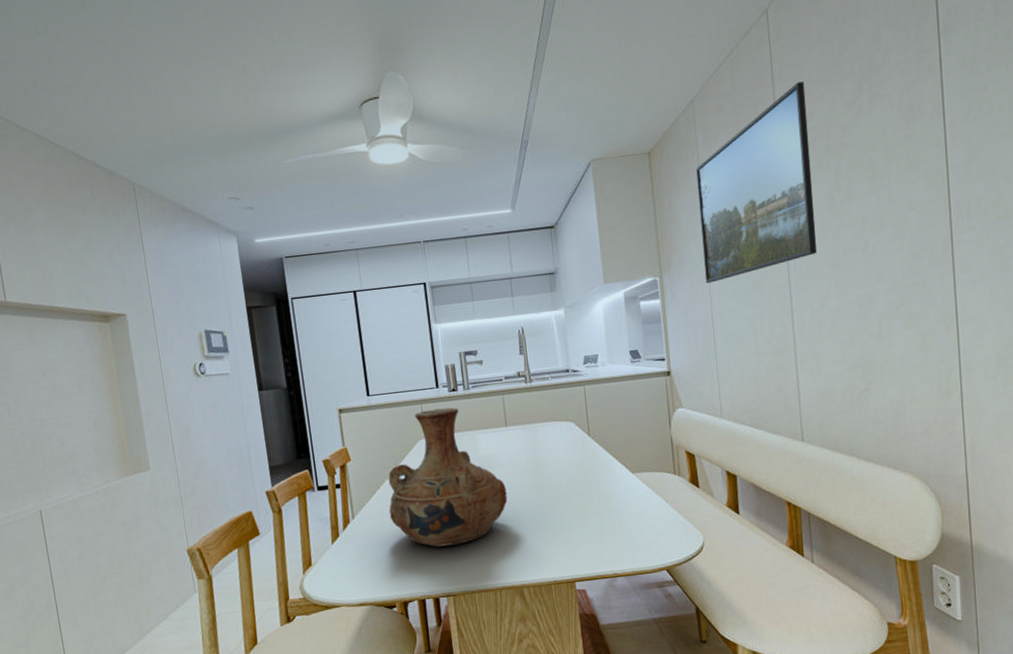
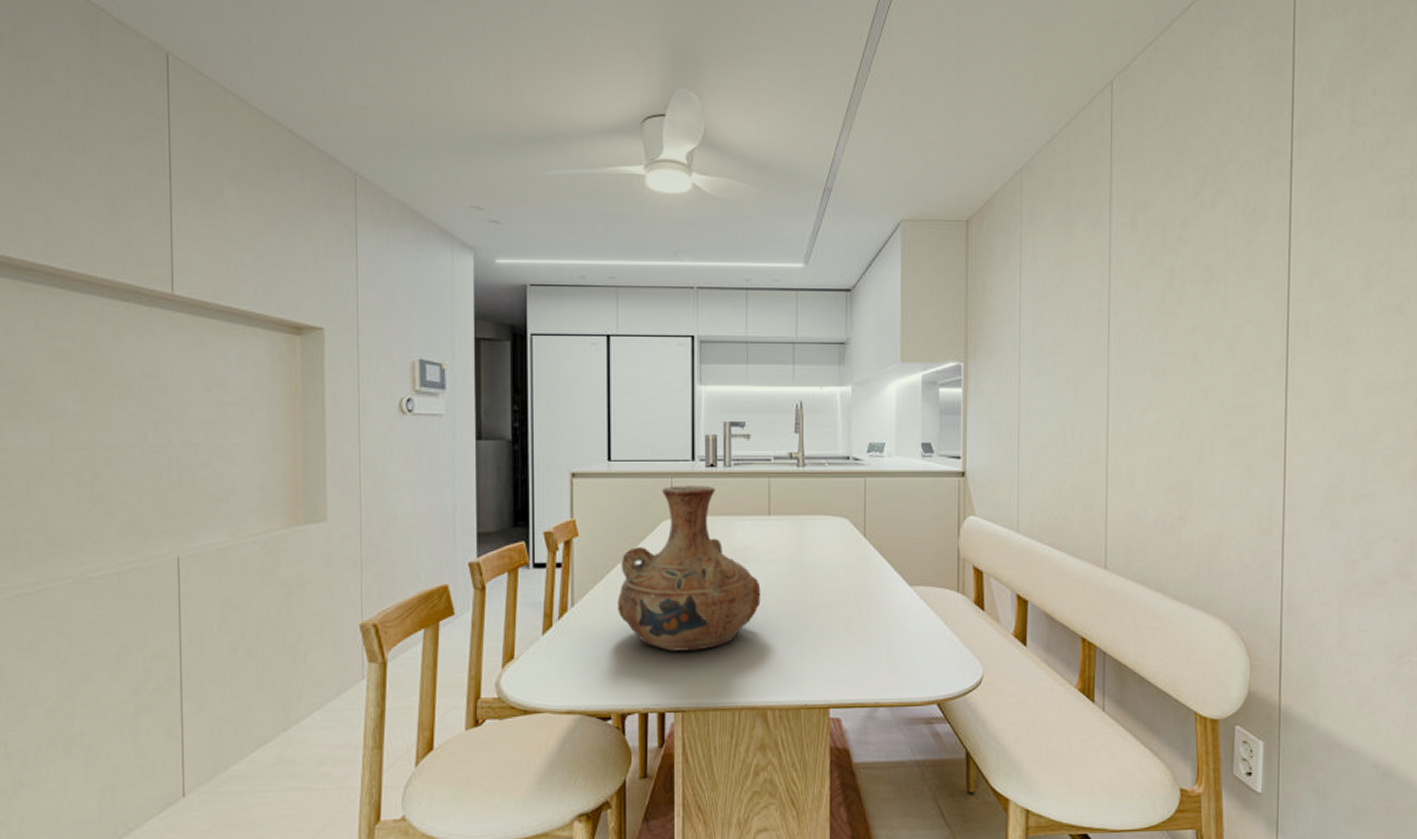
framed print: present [696,82,818,283] -> none [1015,166,1145,377]

